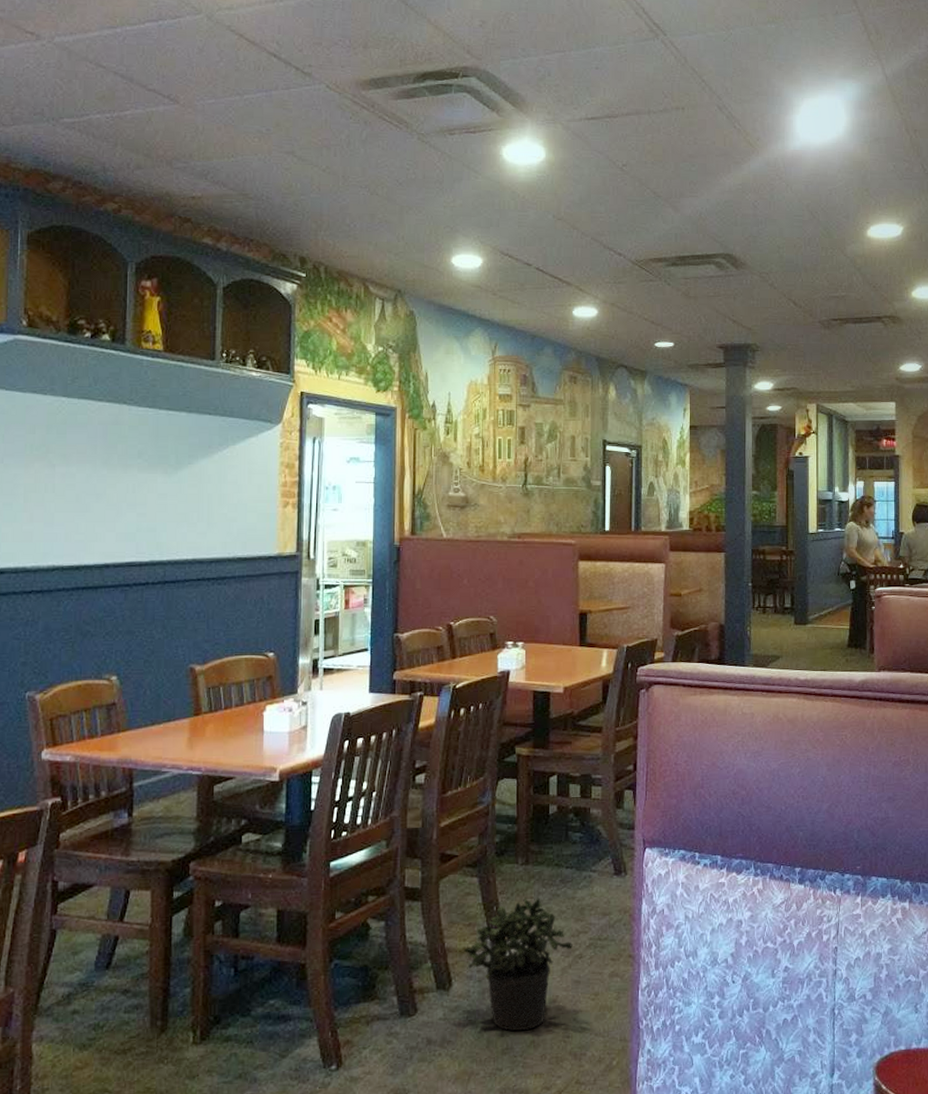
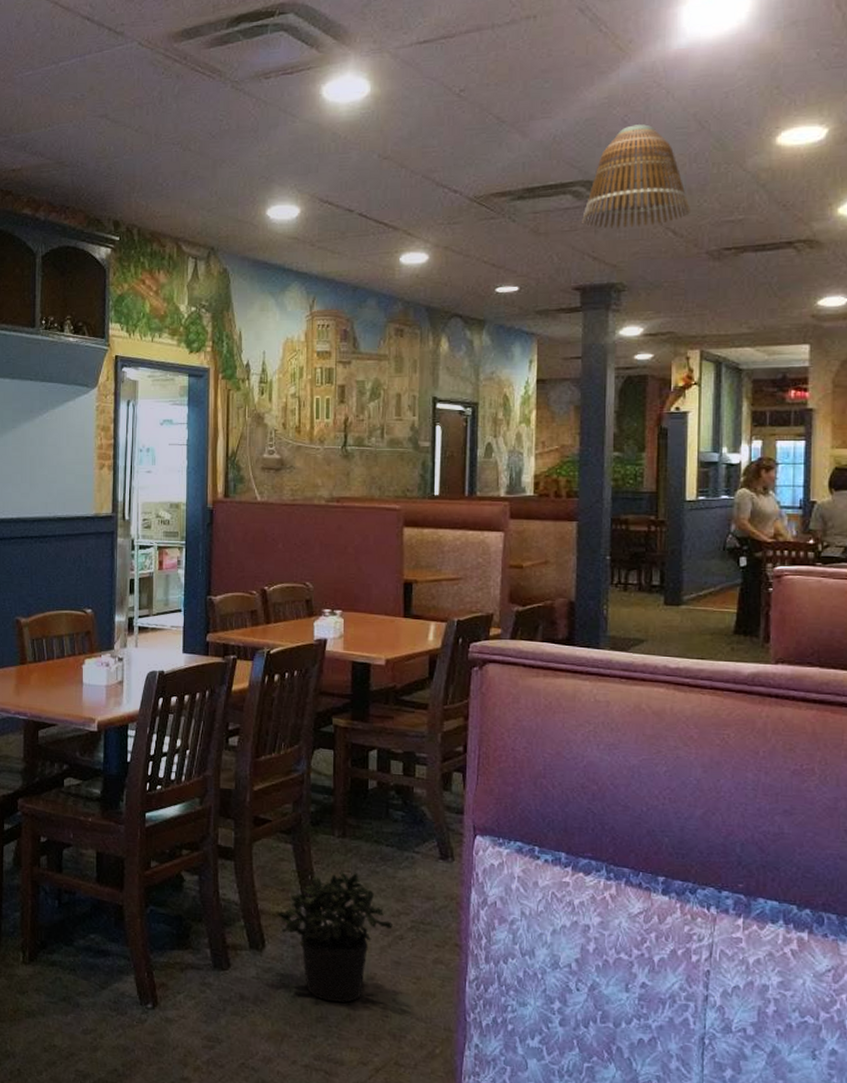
lamp shade: none [724,210,806,297] -> present [582,124,690,229]

